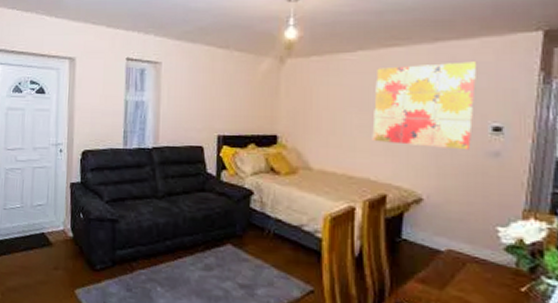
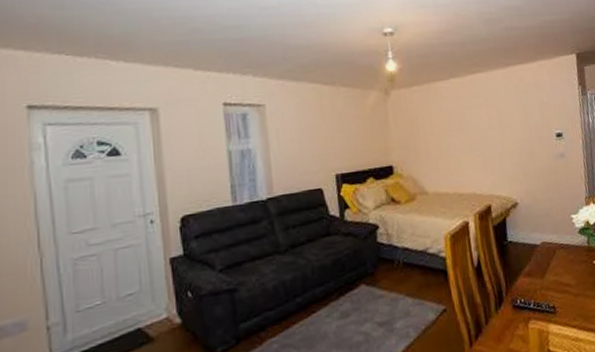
wall art: present [372,61,477,151] -> none [467,81,544,159]

